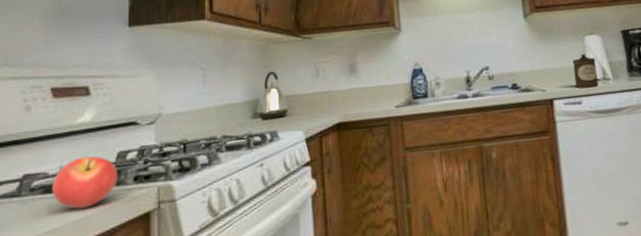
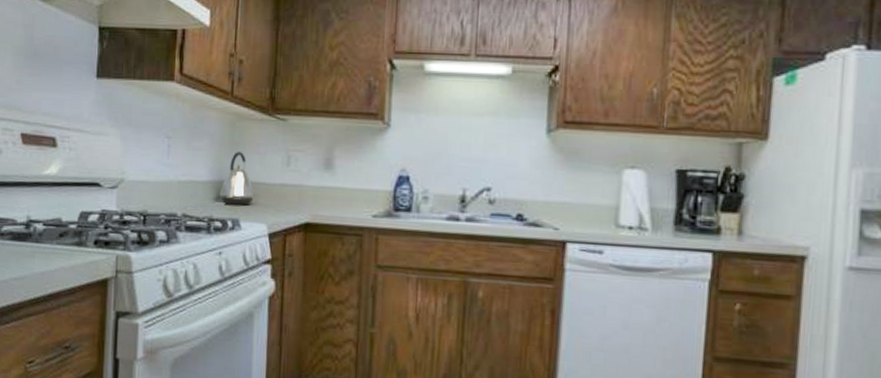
fruit: present [51,156,119,209] -> none [19,210,81,262]
canister: present [573,54,599,89] -> none [599,192,633,237]

